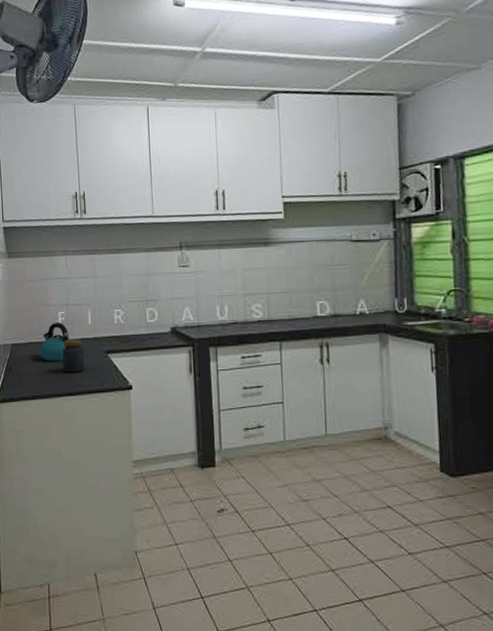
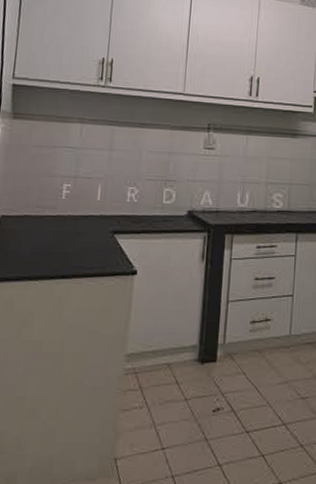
kettle: present [40,322,72,361] -> none [34,195,75,239]
jar: present [62,339,85,373] -> none [60,215,88,253]

